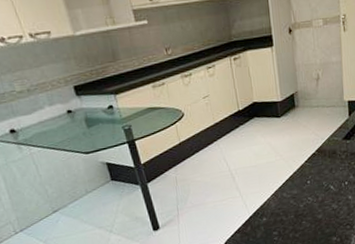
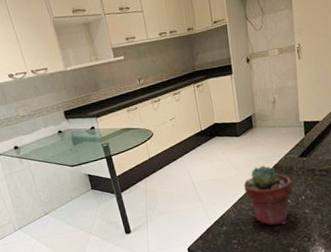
potted succulent: none [284,149,336,215] -> present [243,165,293,226]

